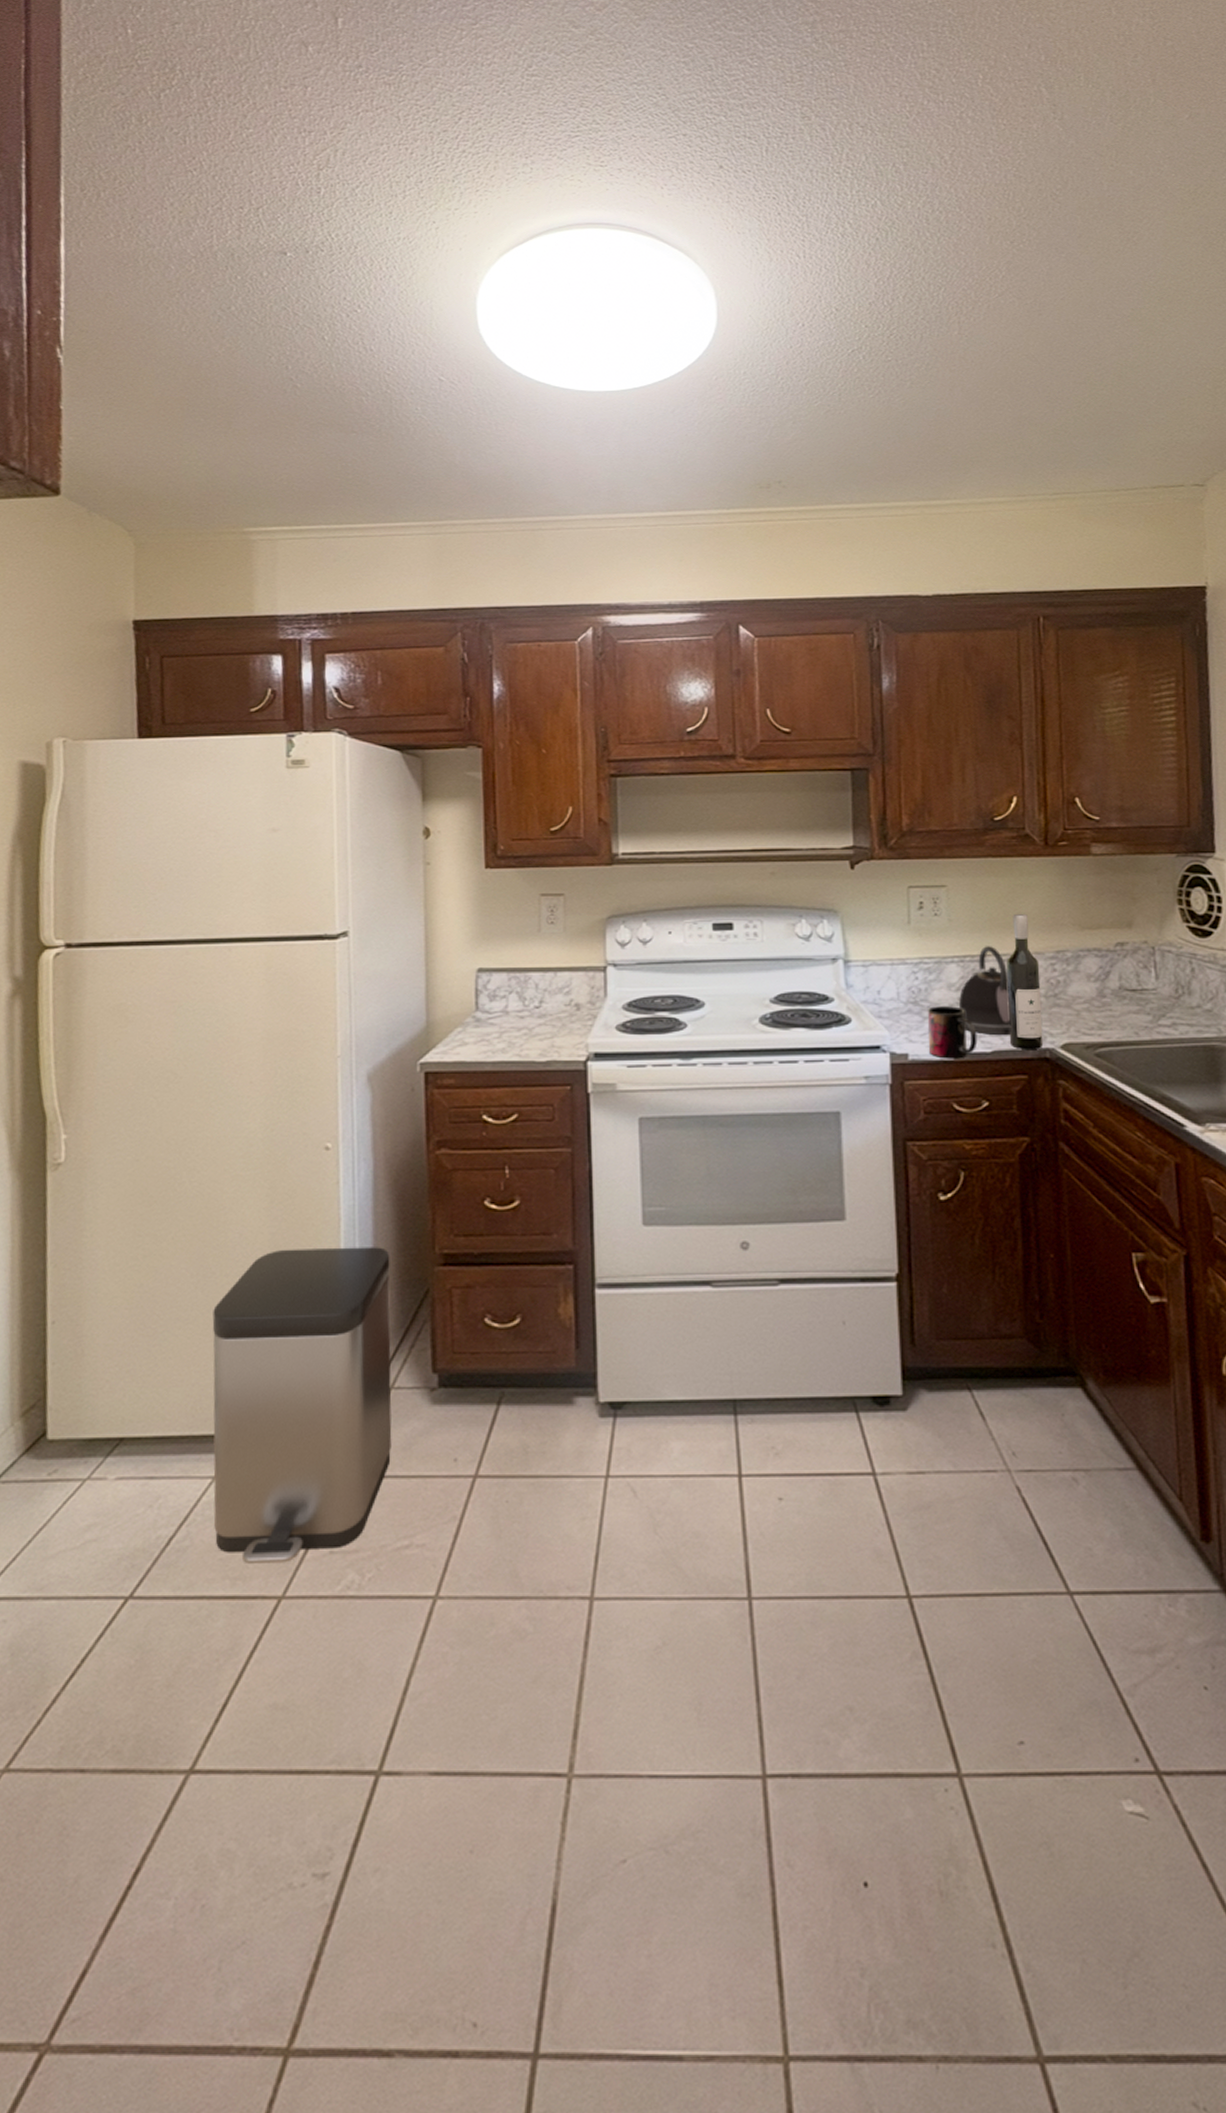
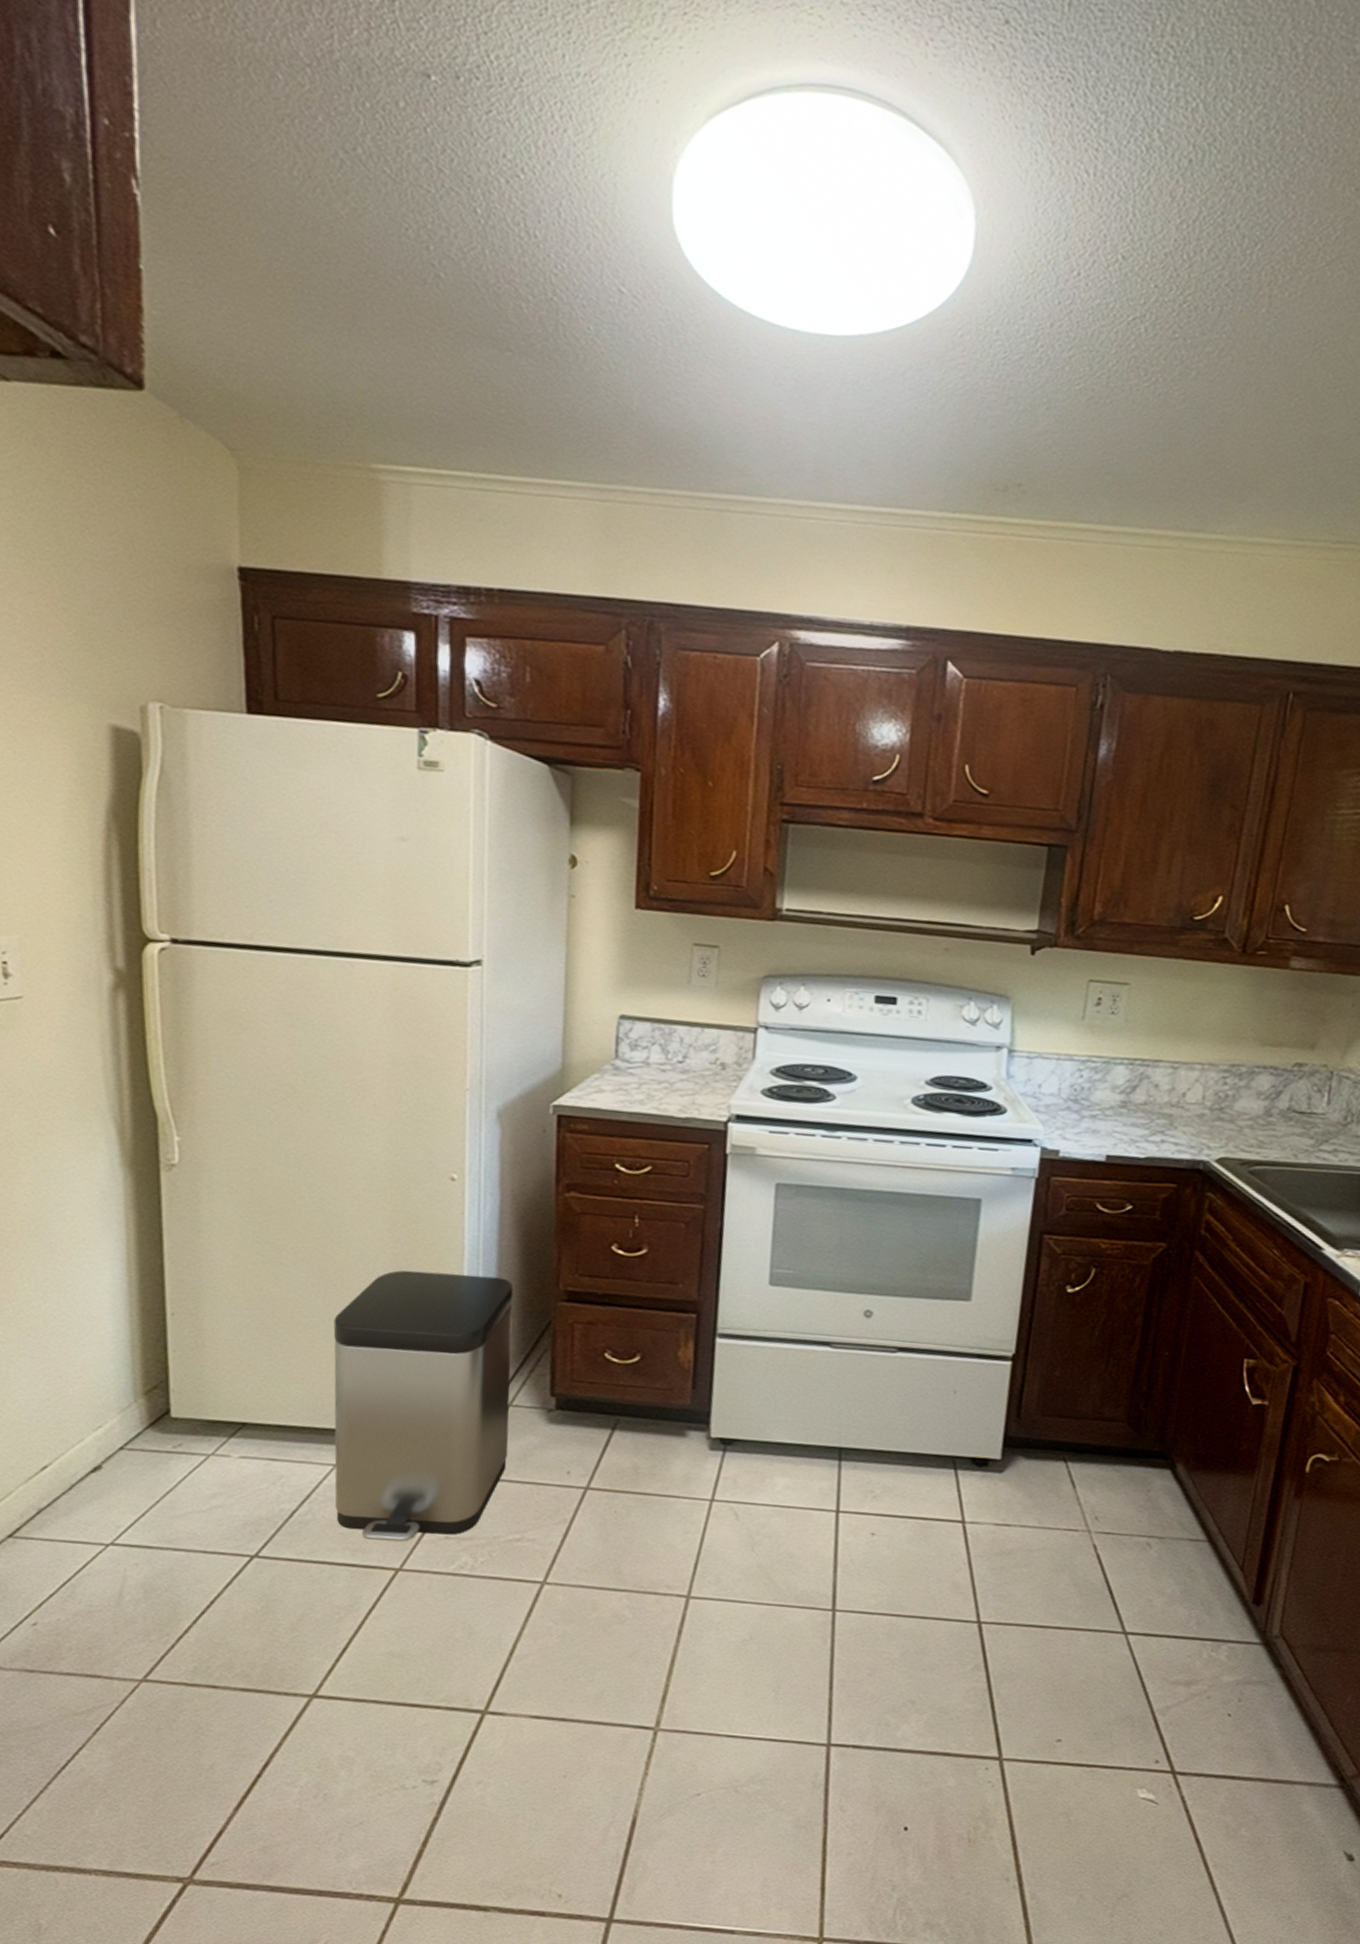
mug: present [927,1006,978,1059] -> none [1080,1106,1134,1161]
kettle: present [958,946,1010,1035] -> none [1119,1051,1177,1143]
bottle: present [1005,913,1044,1050] -> none [1165,1021,1211,1161]

